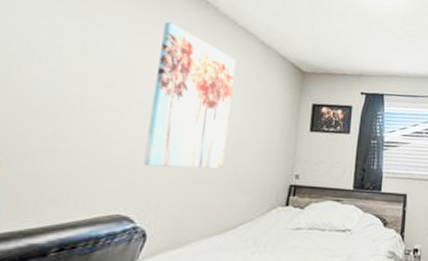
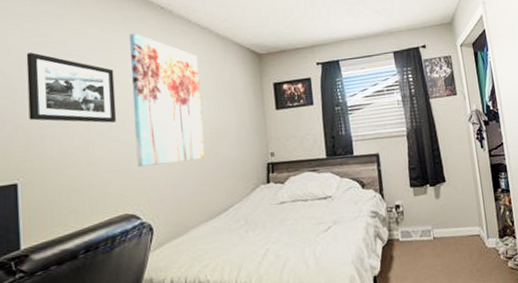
picture frame: none [23,17,138,112] -> present [26,52,117,123]

